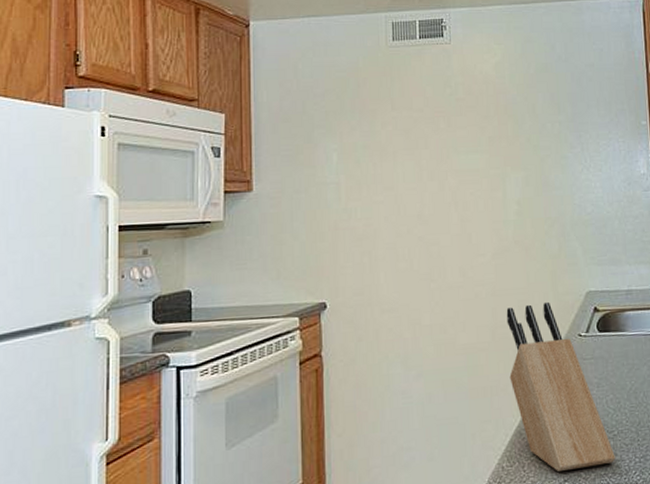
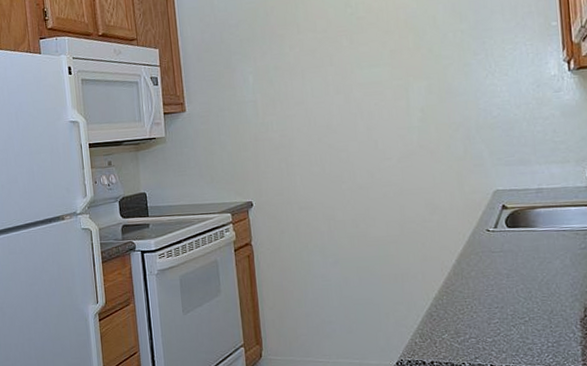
knife block: present [506,301,615,472] -> none [413,200,527,349]

